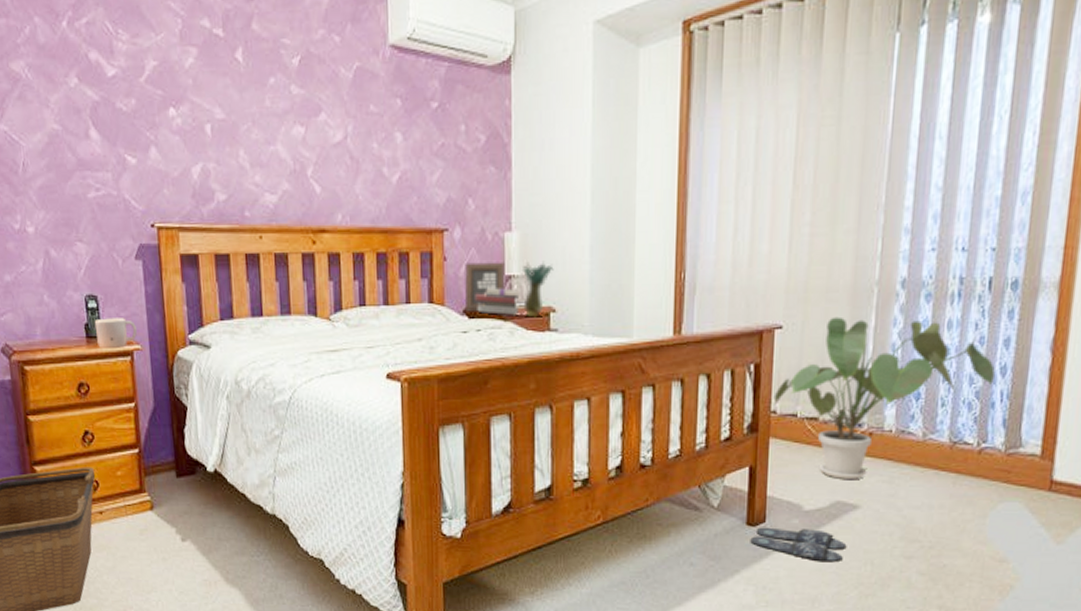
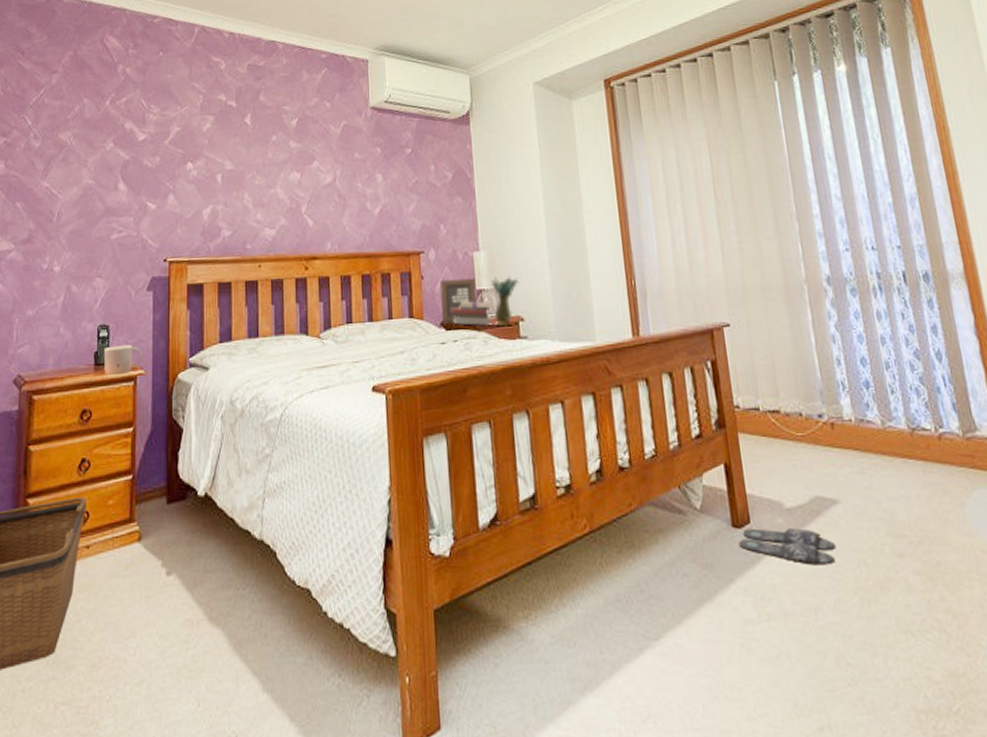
house plant: present [773,316,995,479] -> none [734,313,933,473]

